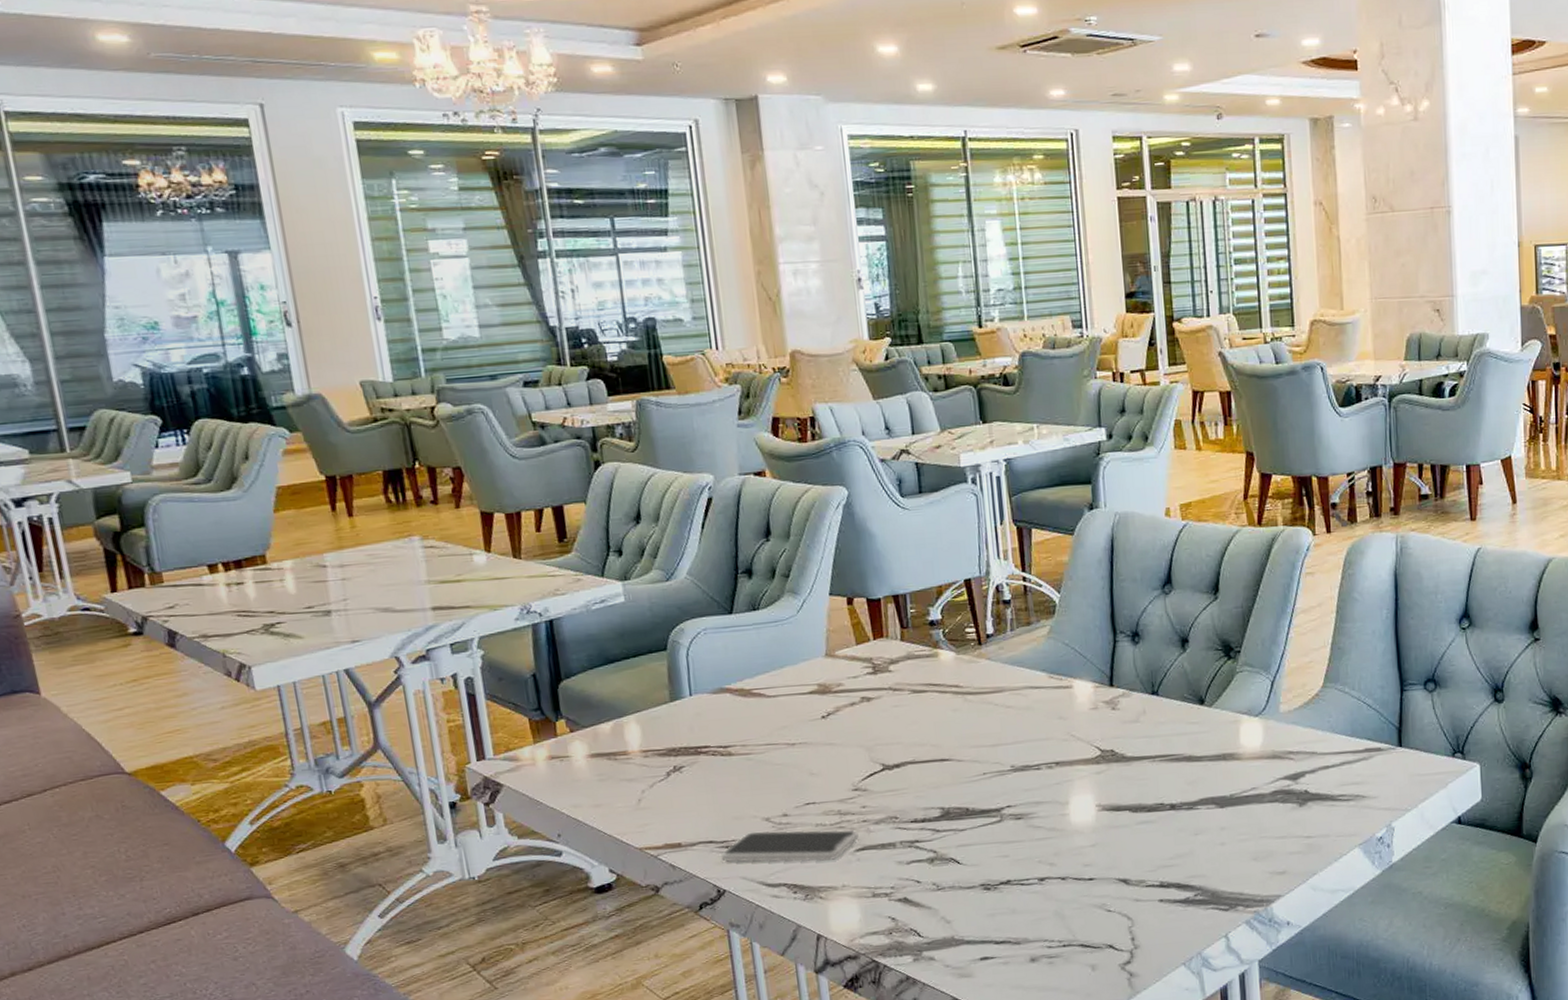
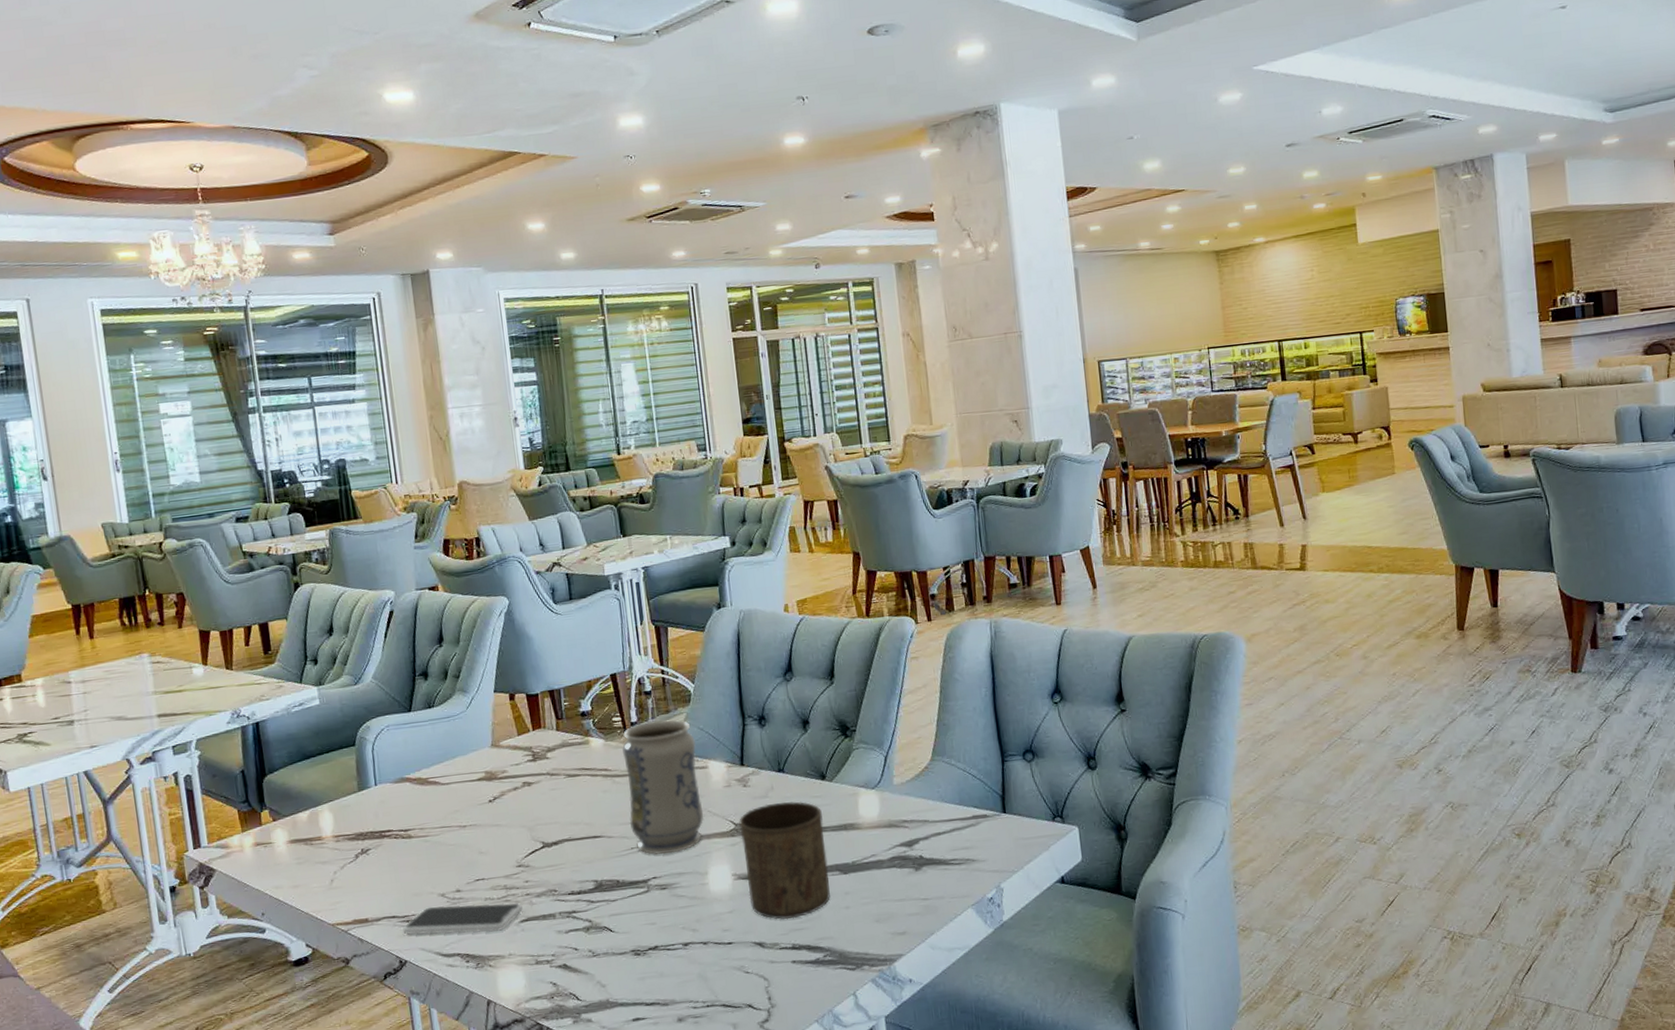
vase: none [976,633,1067,781] -> present [622,719,704,854]
cup: none [1105,727,1204,855] -> present [739,801,830,920]

